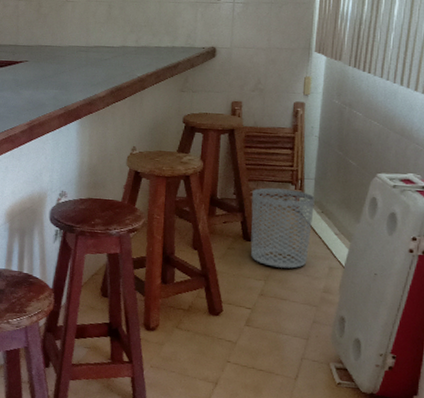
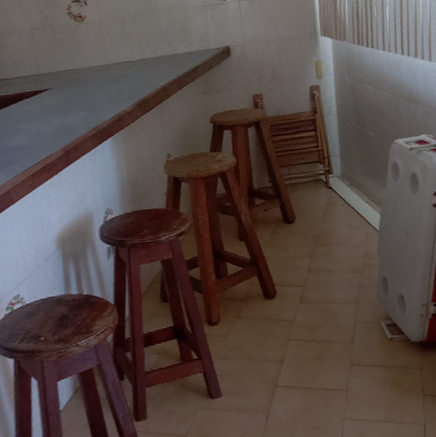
waste bin: present [250,188,315,269] -> none [286,168,345,244]

